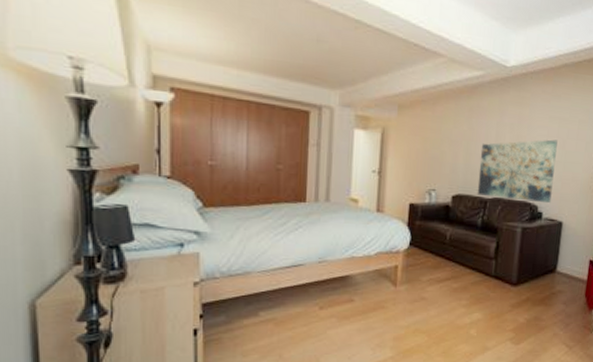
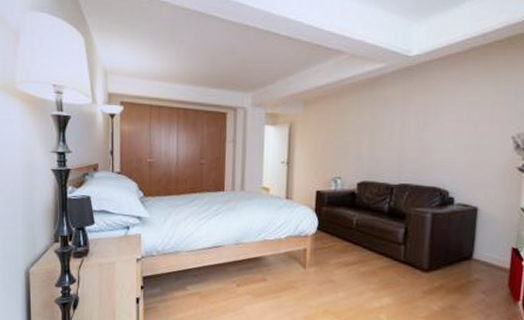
wall art: present [477,139,558,204] -> none [382,124,468,189]

